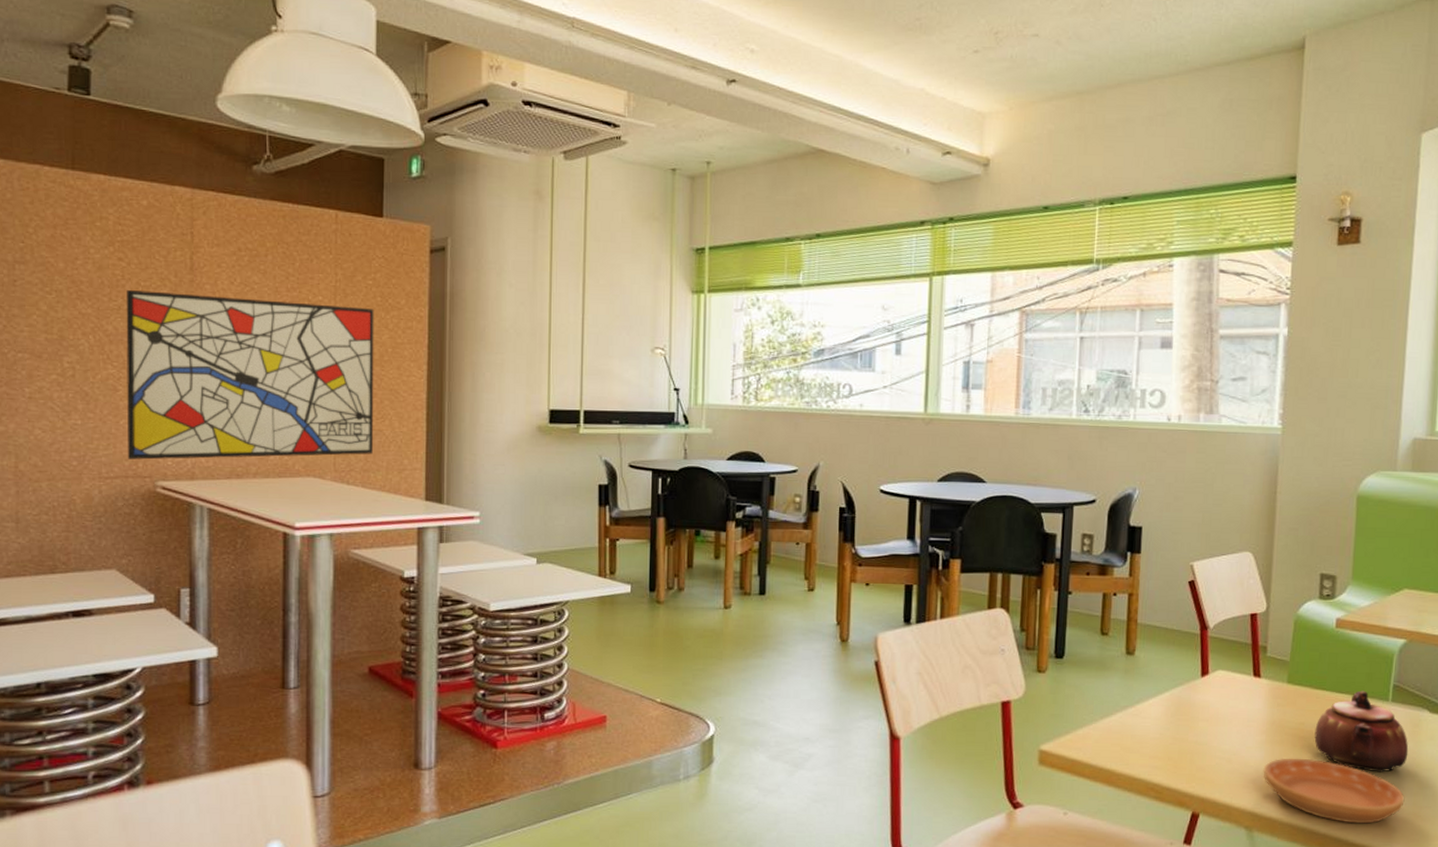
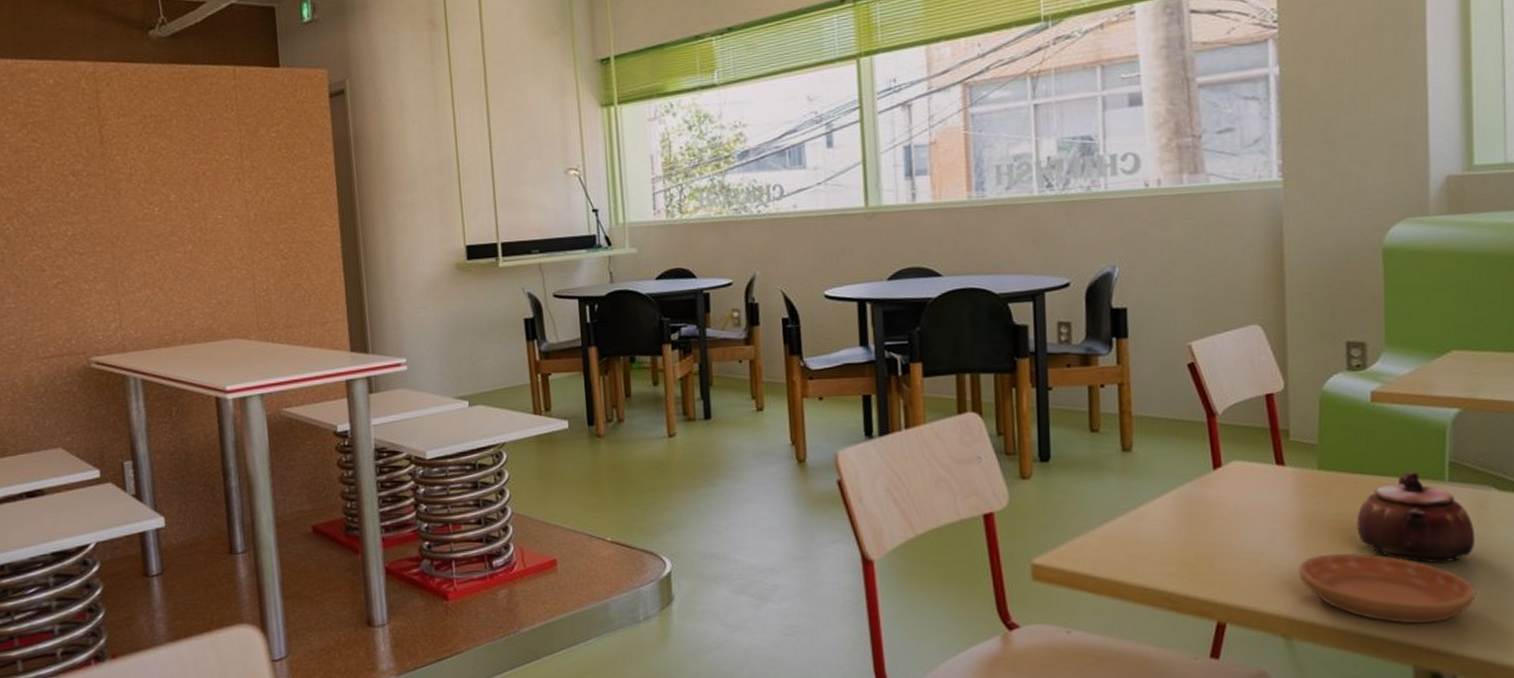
wall art: present [126,289,374,460] -> none [42,161,294,338]

